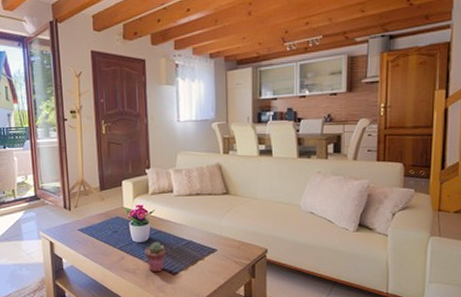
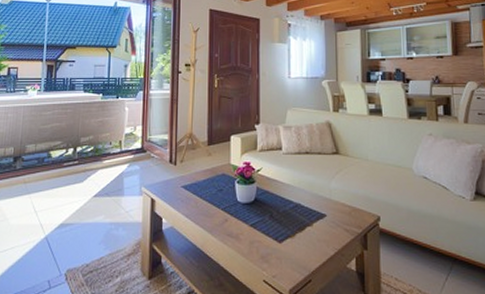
potted succulent: present [144,242,166,273] -> none [249,203,272,239]

